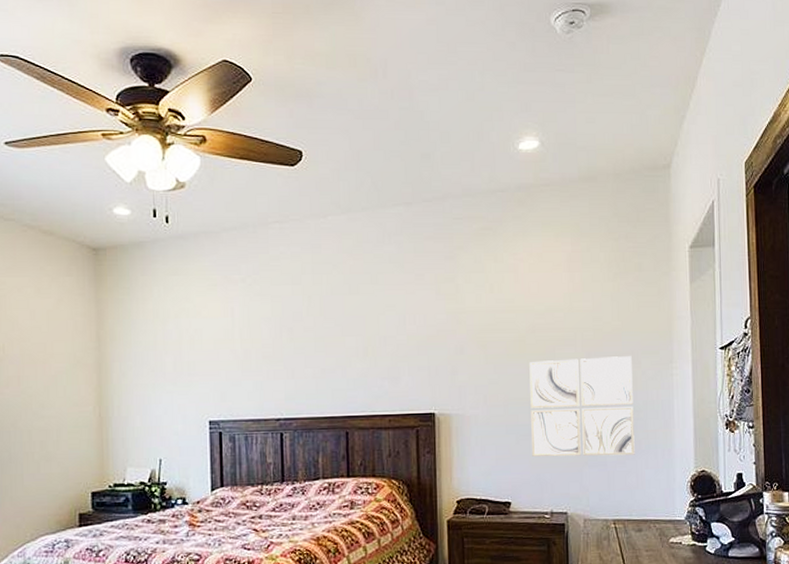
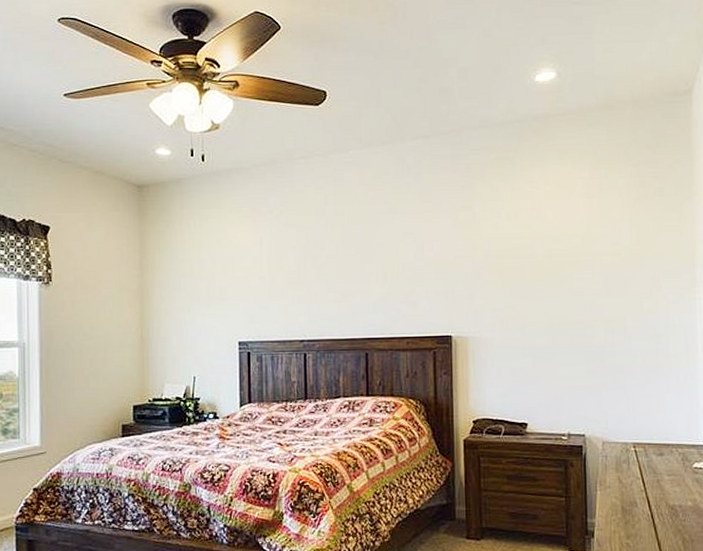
wall art: present [529,356,635,457] -> none [546,280,656,380]

